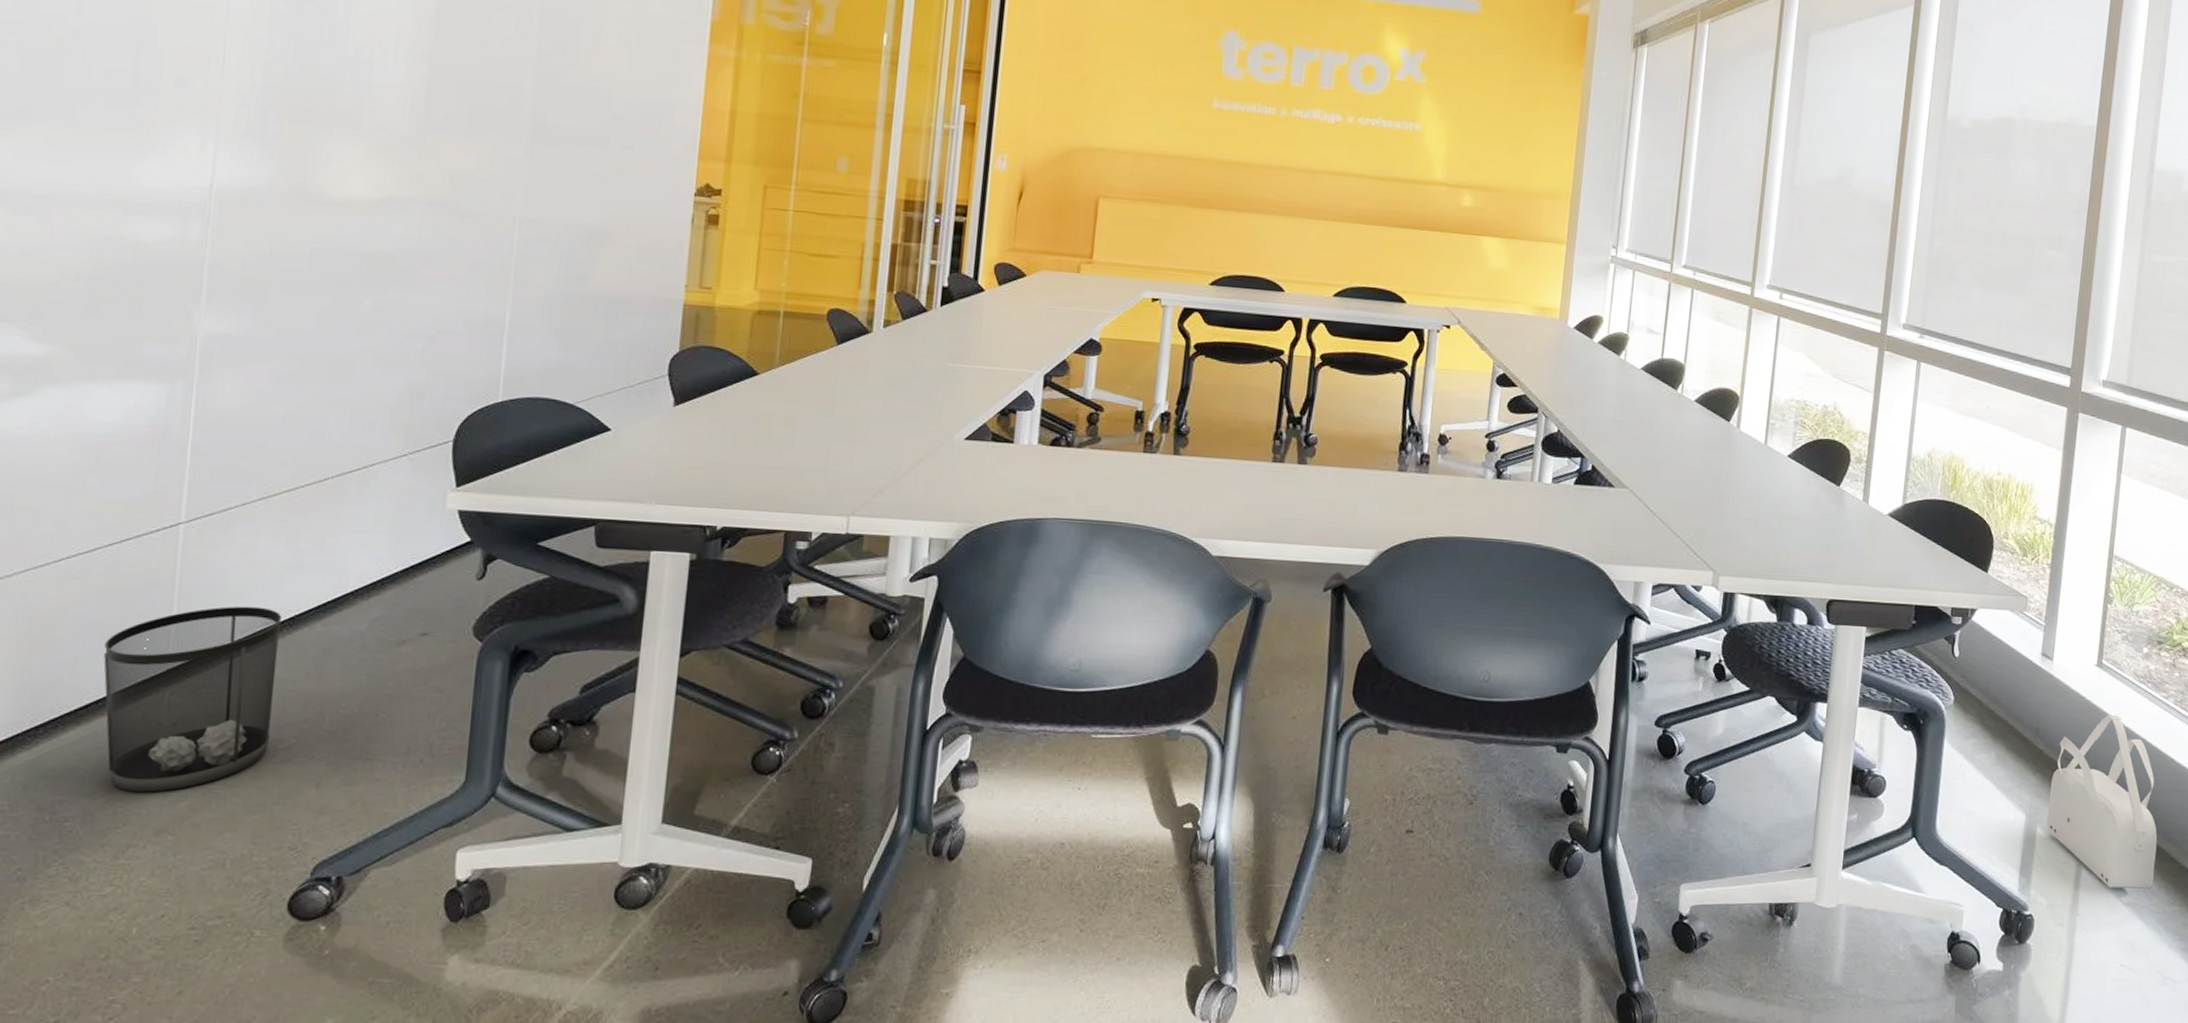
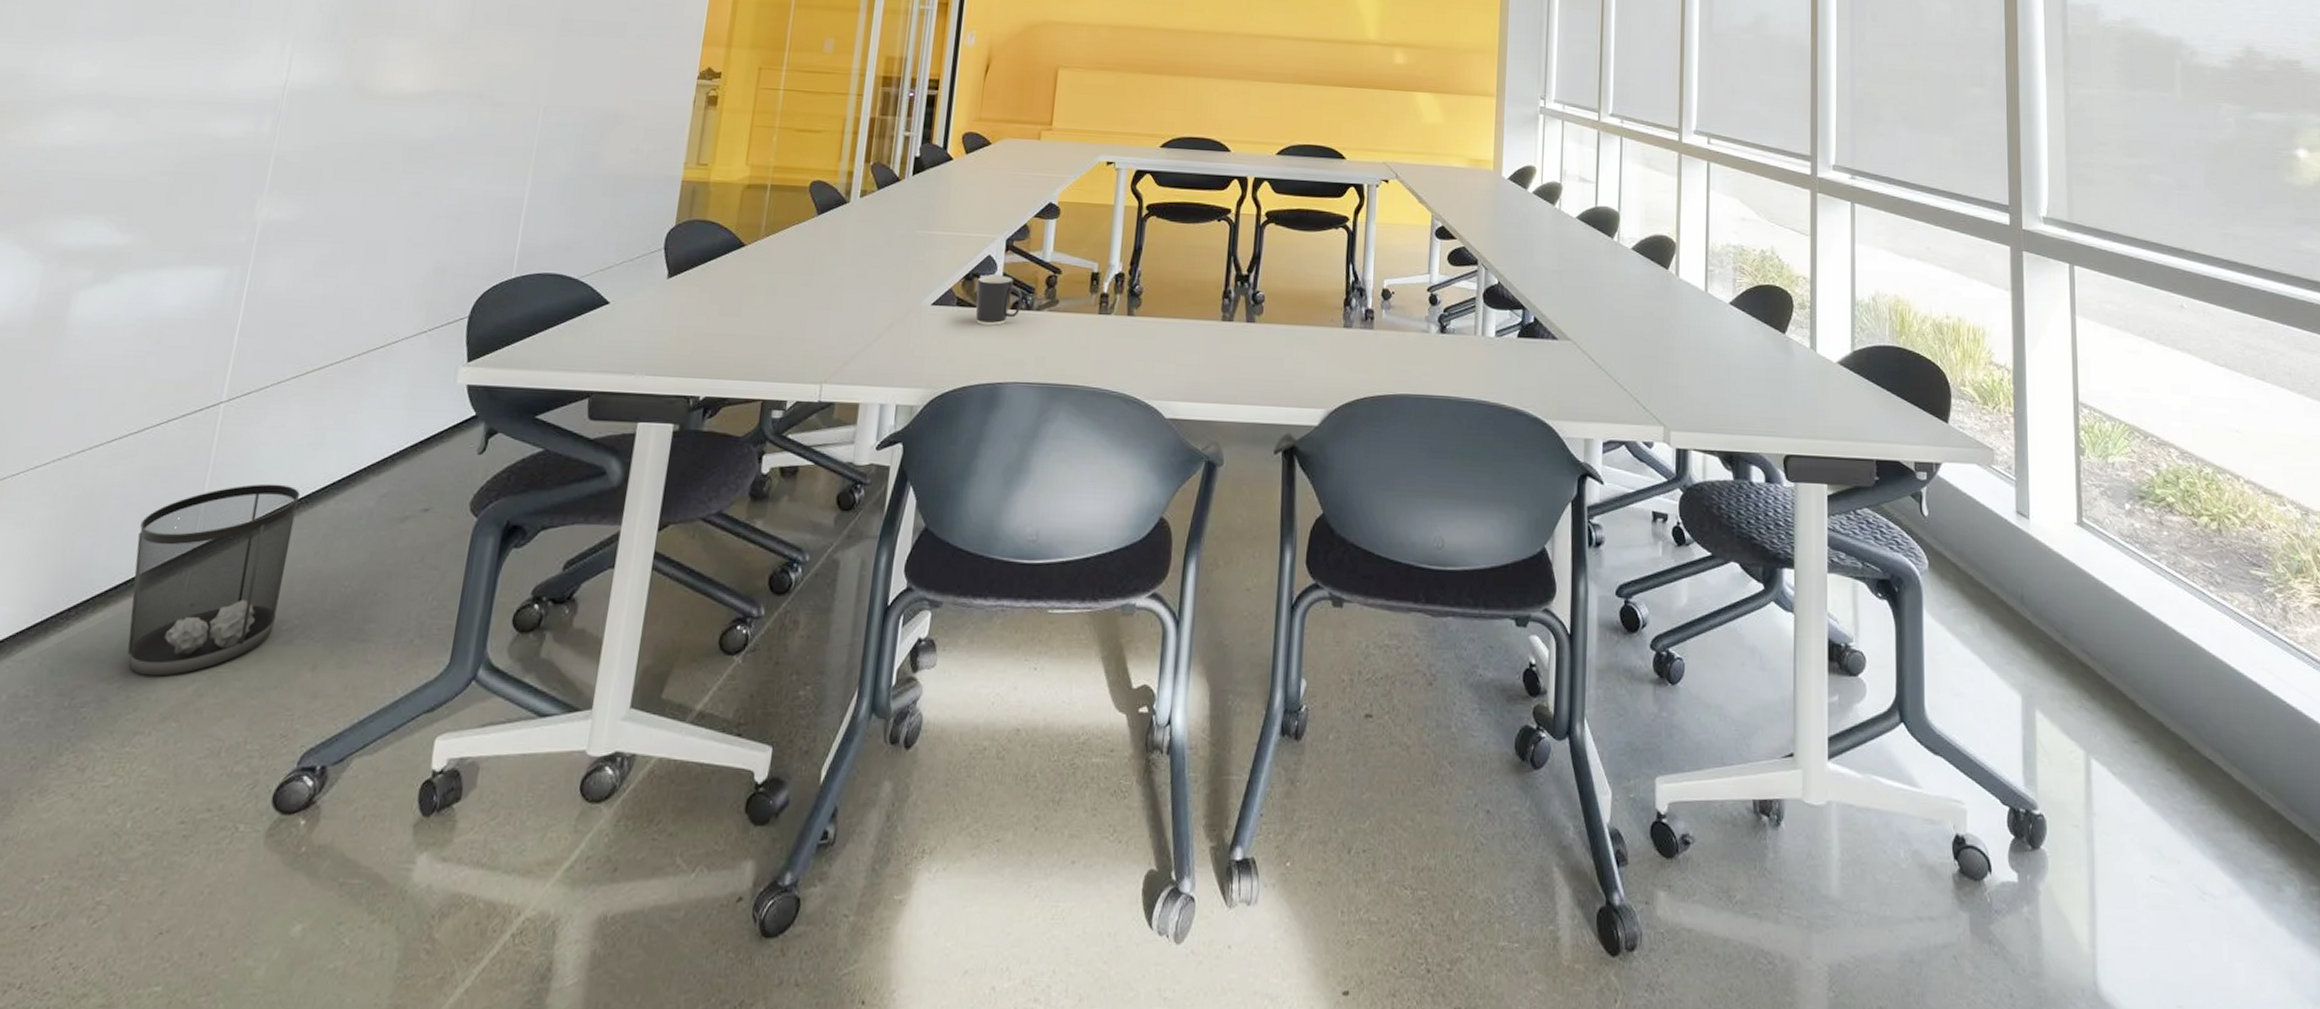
mug: none [1012,410,1063,463] -> present [975,275,1023,327]
handbag: present [2046,714,2158,889] -> none [2044,579,2173,783]

